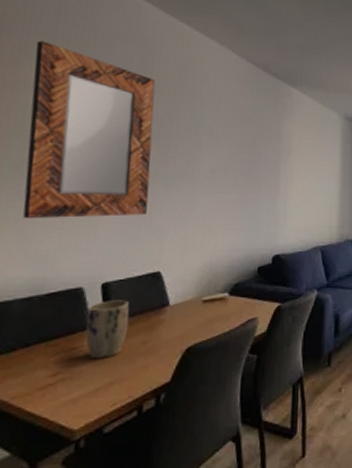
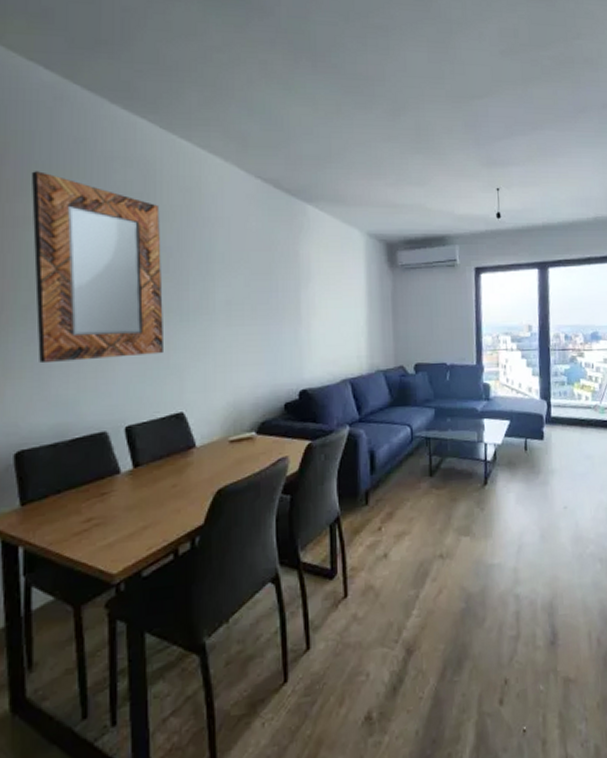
plant pot: present [85,300,130,359] -> none [113,443,157,504]

